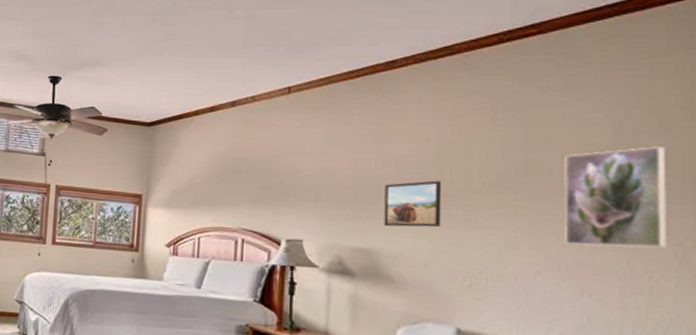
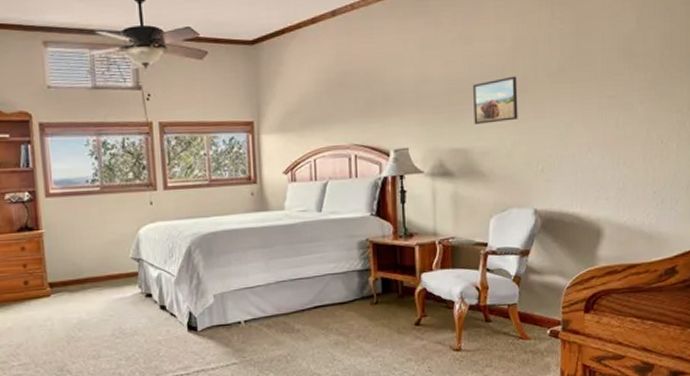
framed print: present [564,146,667,248] -> none [604,29,671,121]

